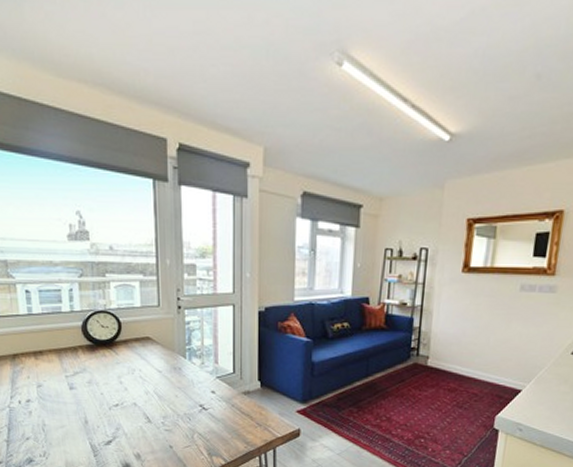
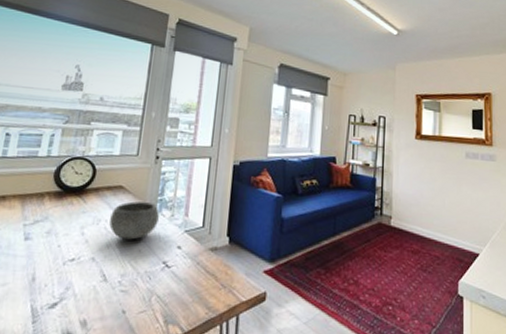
bowl: none [143,351,190,387] -> present [109,201,159,240]

